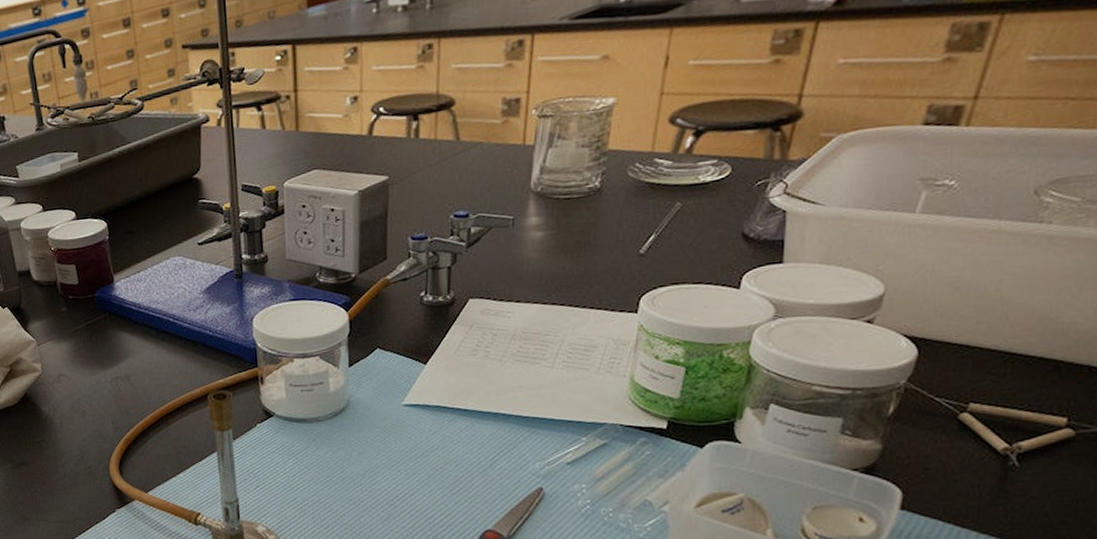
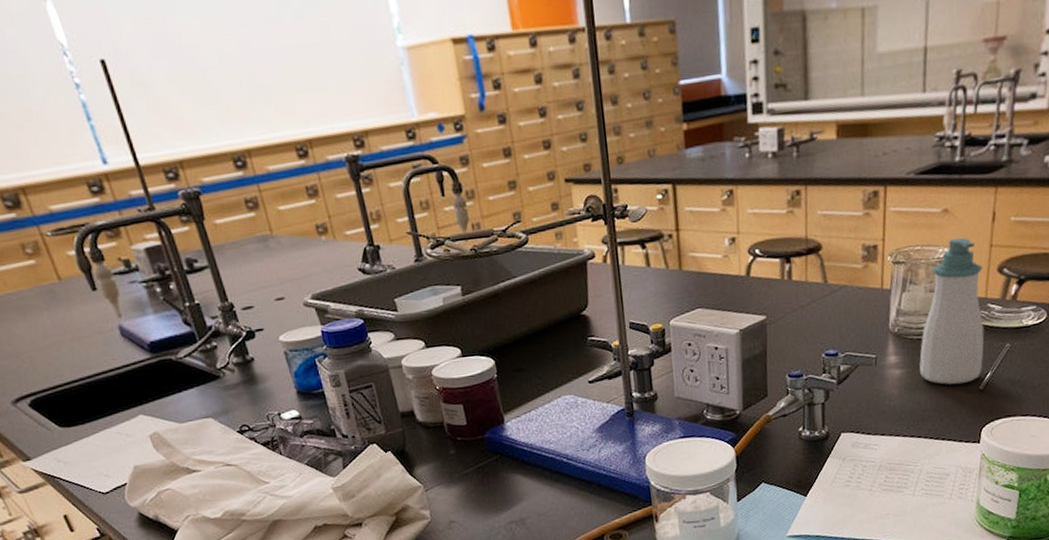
soap bottle: none [566,86,649,248] -> present [919,237,984,385]

